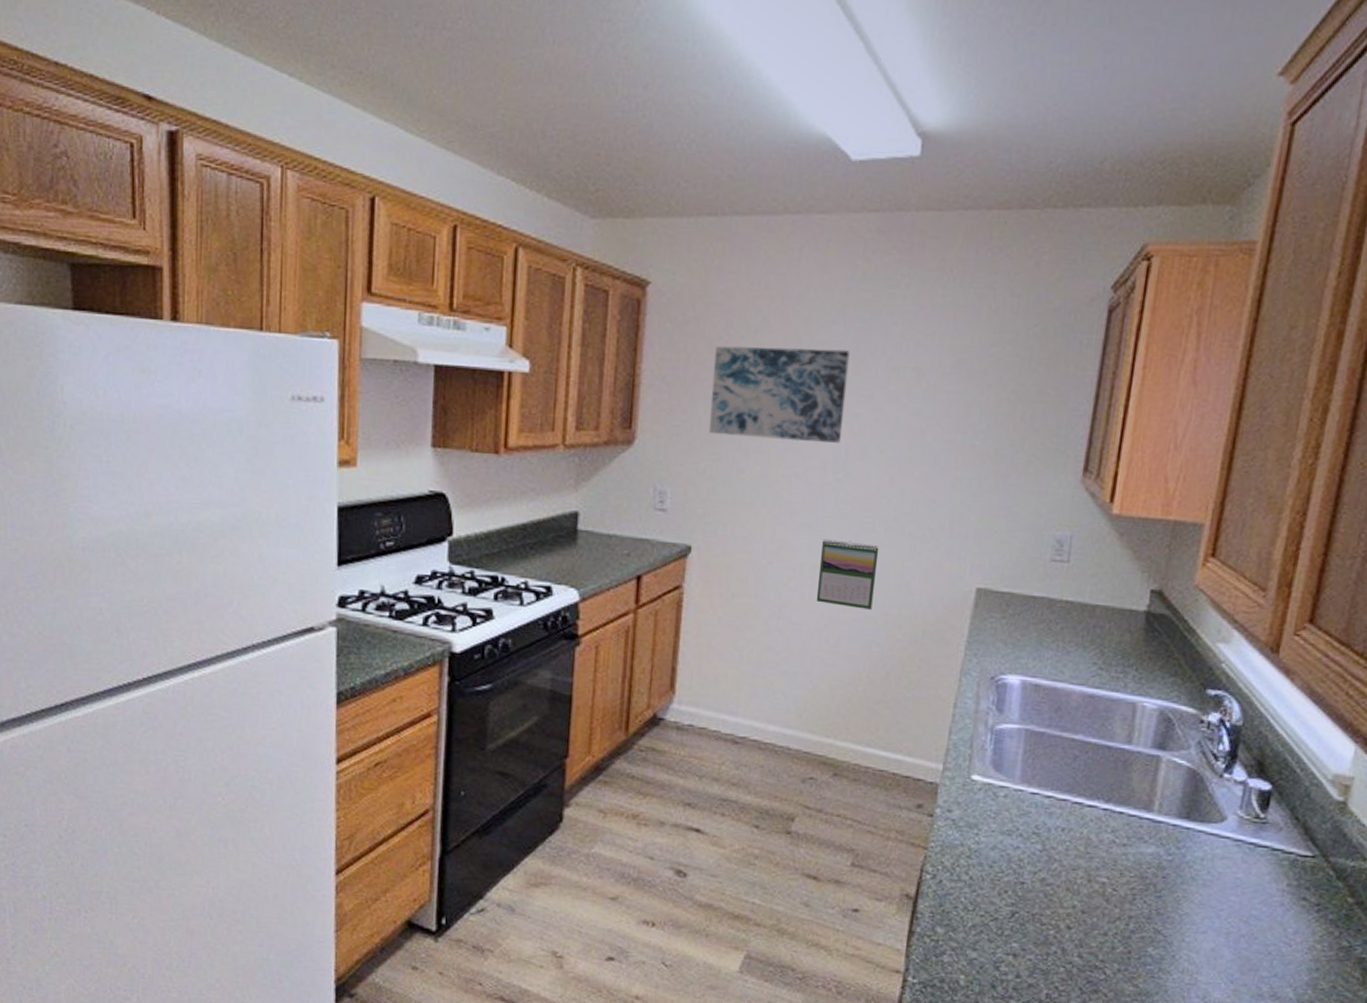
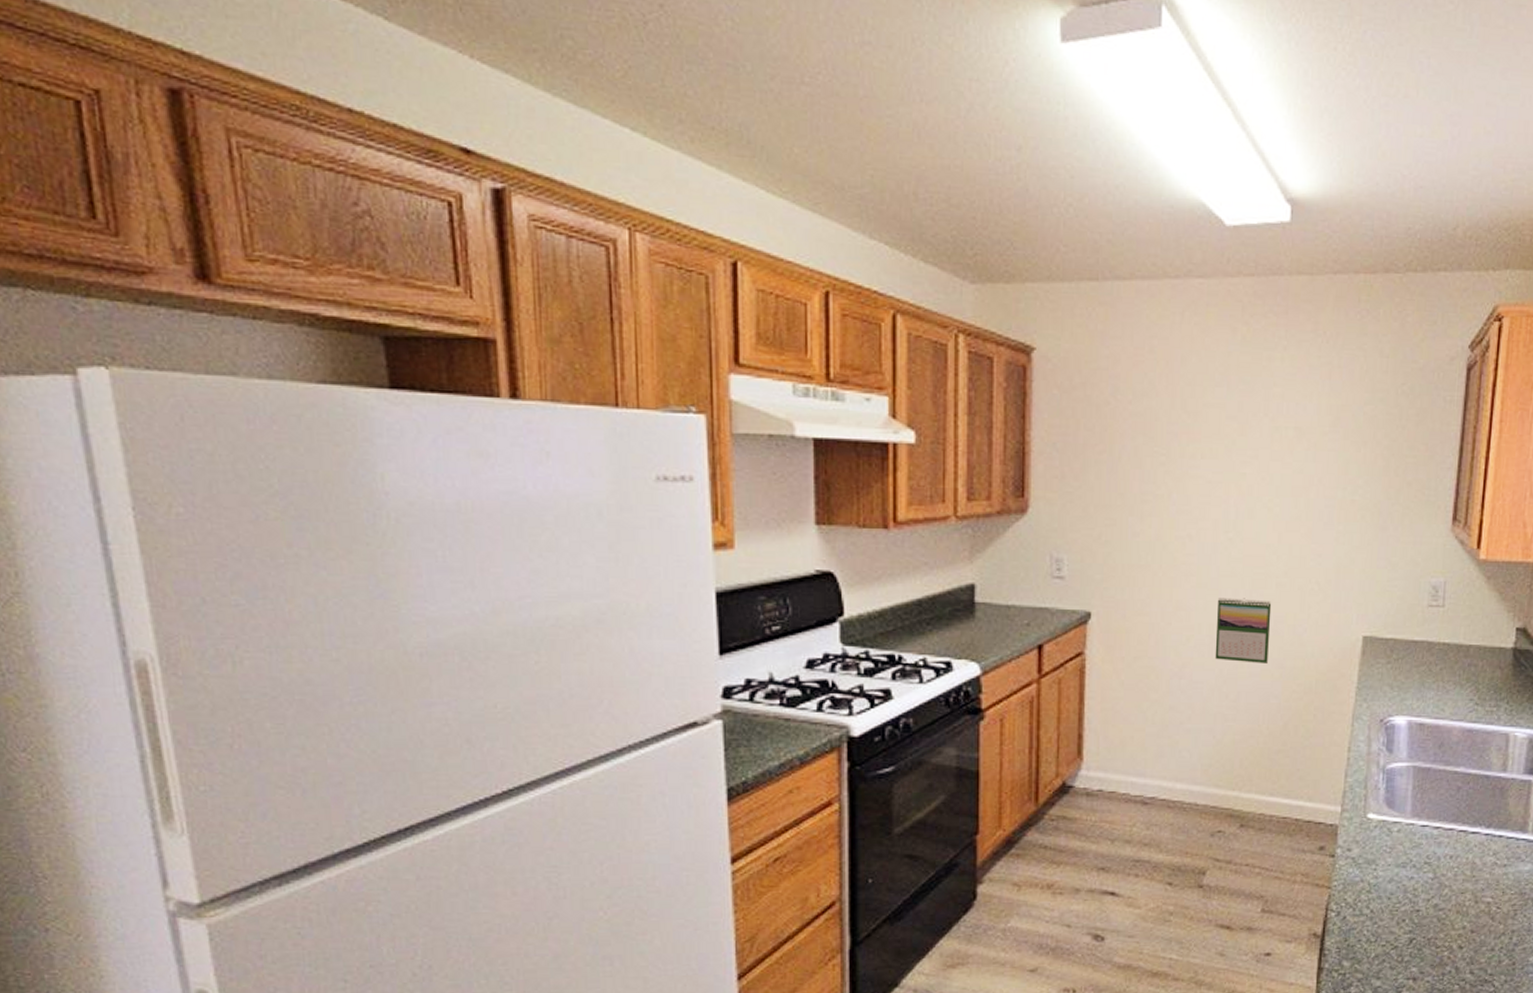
wall art: present [708,345,850,443] -> none [1101,411,1234,503]

